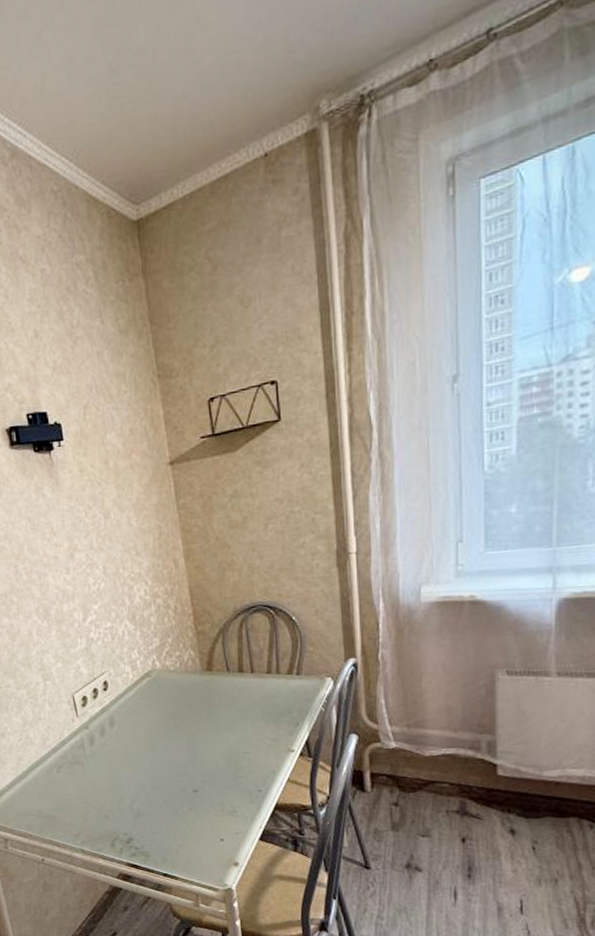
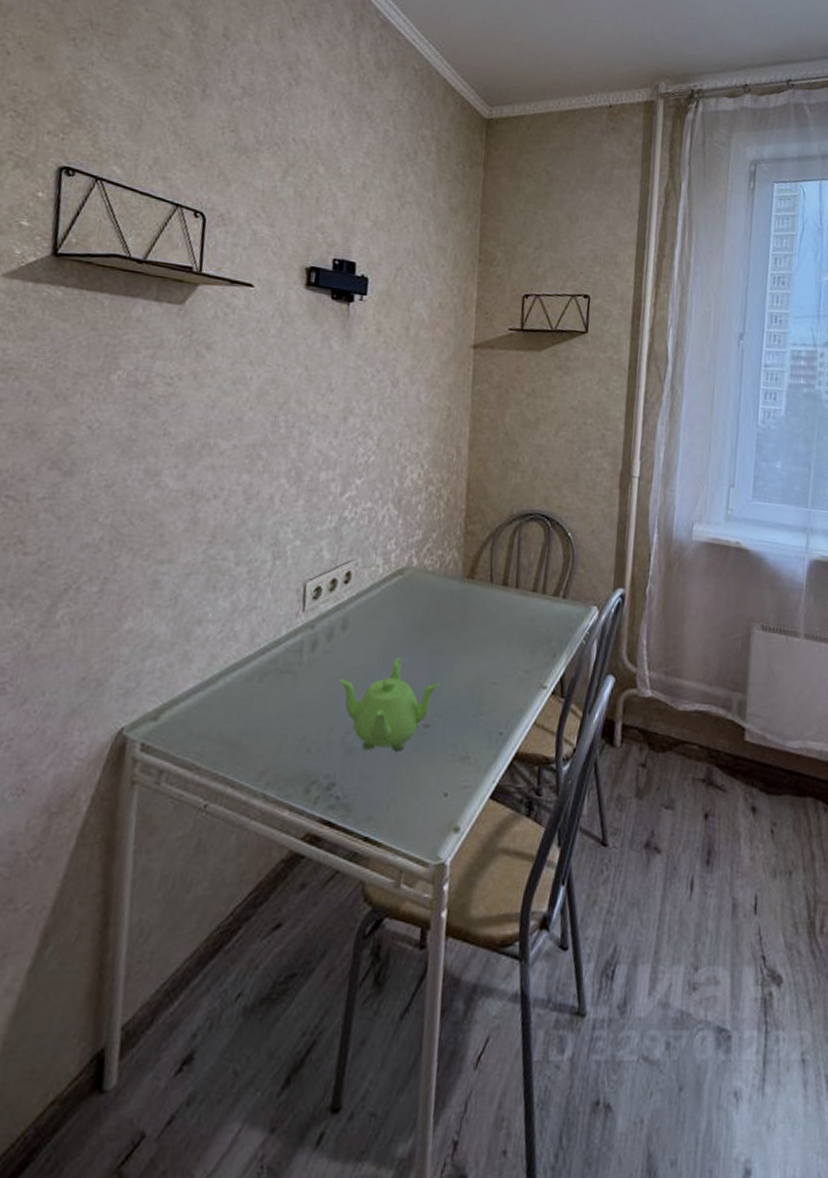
teapot: none [118,742,200,812] -> present [339,657,440,751]

